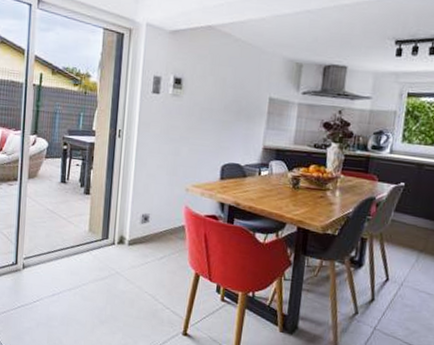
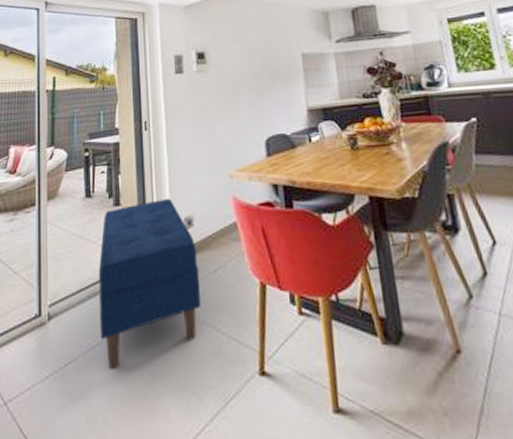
bench: none [63,196,149,311] -> present [99,198,202,369]

